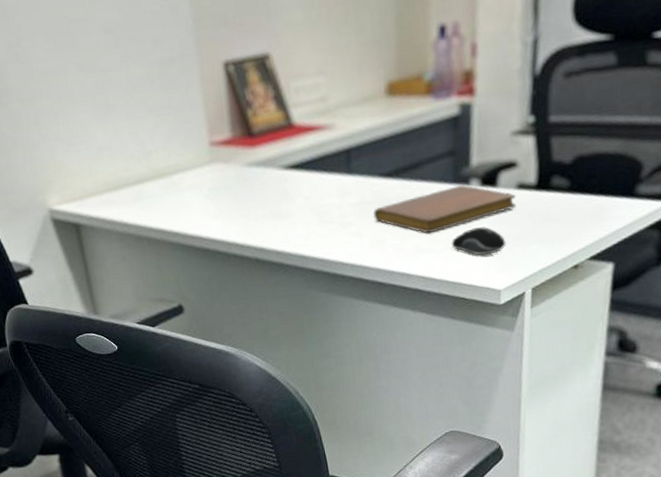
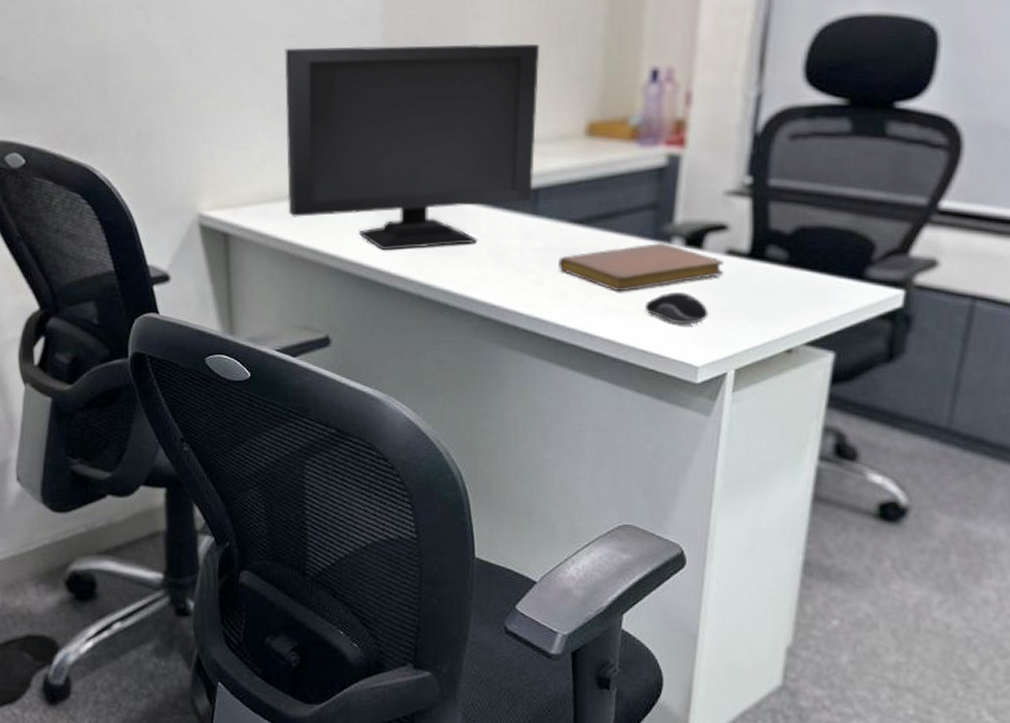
computer monitor: none [105,13,346,222] -> present [284,43,540,251]

